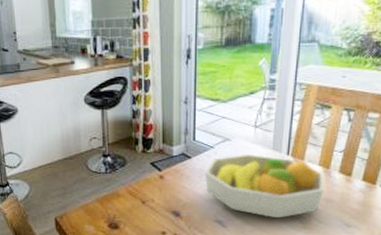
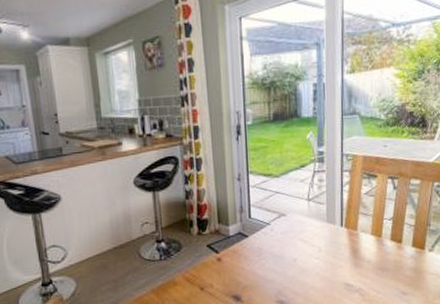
fruit bowl: present [204,154,325,218] -> none [262,228,378,293]

